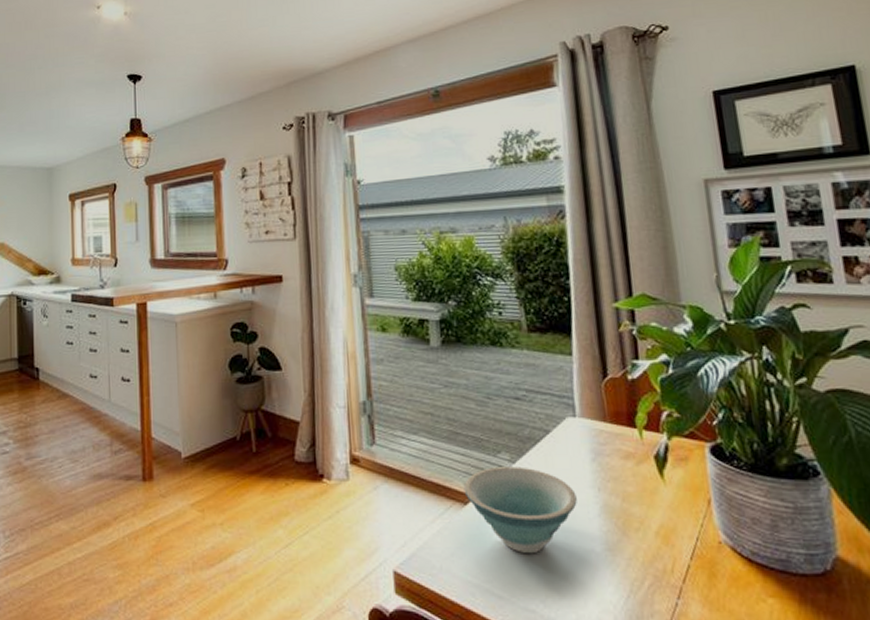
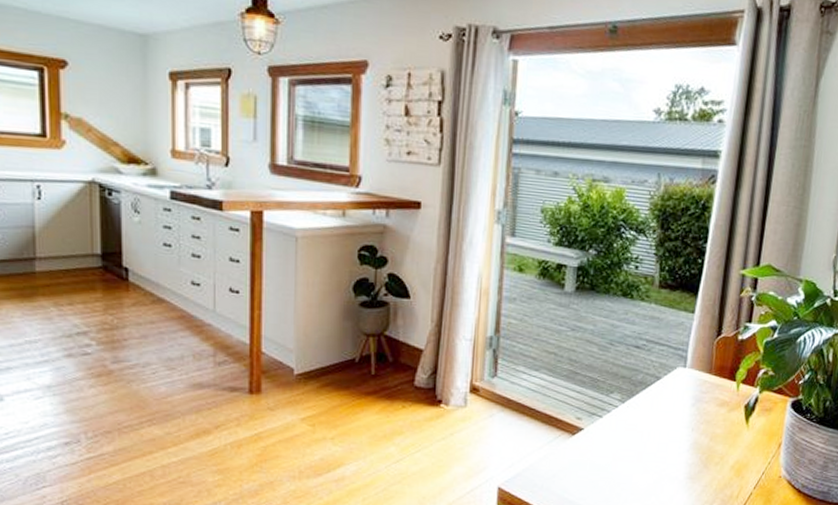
bowl: present [463,466,577,554] -> none [574,405,673,479]

